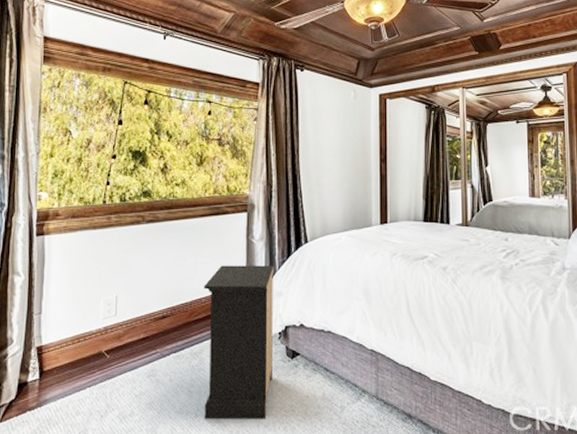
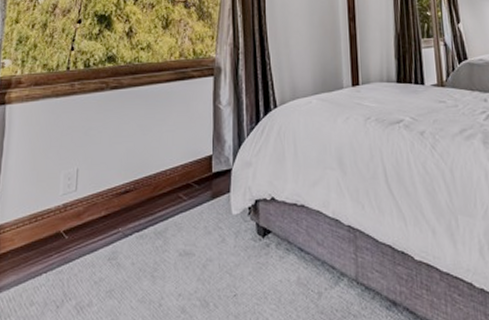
nightstand: present [204,265,275,420] -> none [168,133,243,310]

